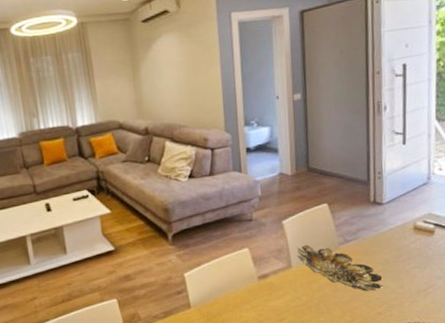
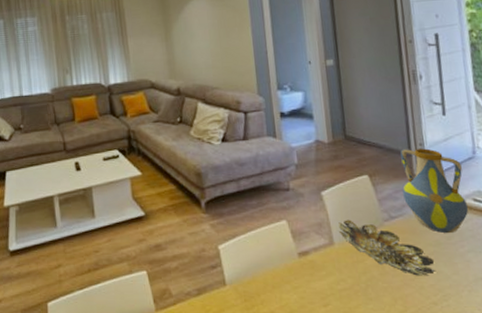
vase: none [359,176,419,253] -> present [400,148,469,234]

